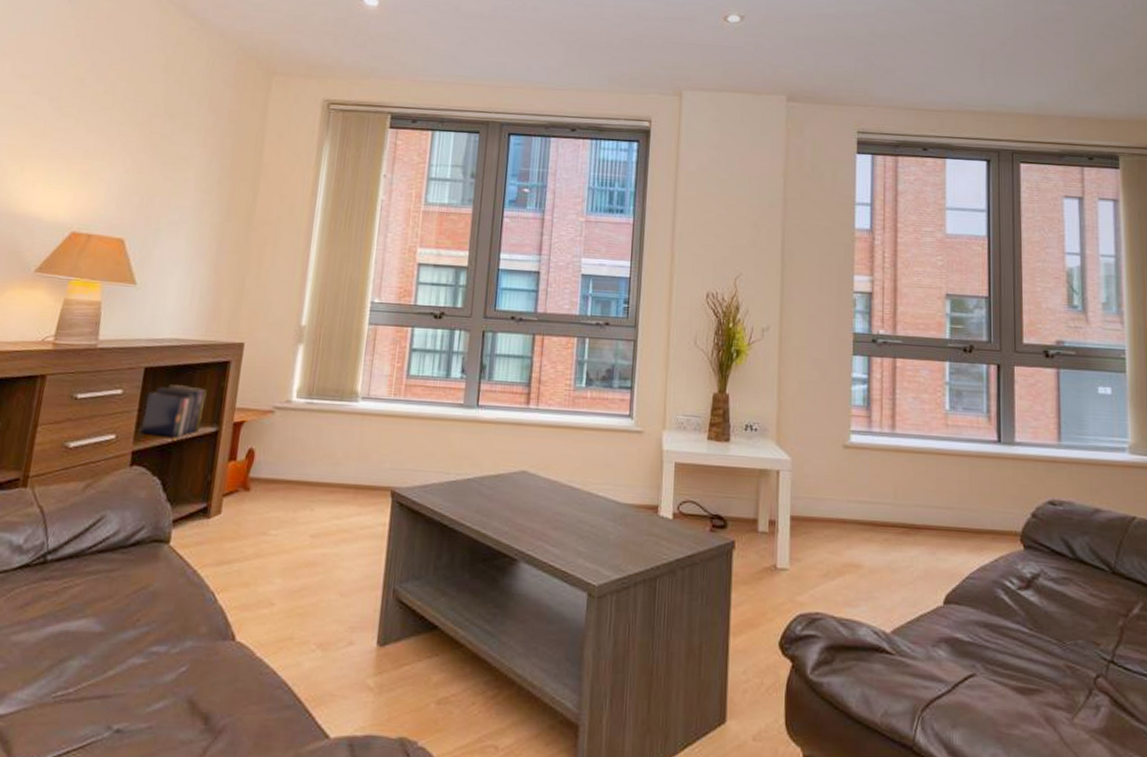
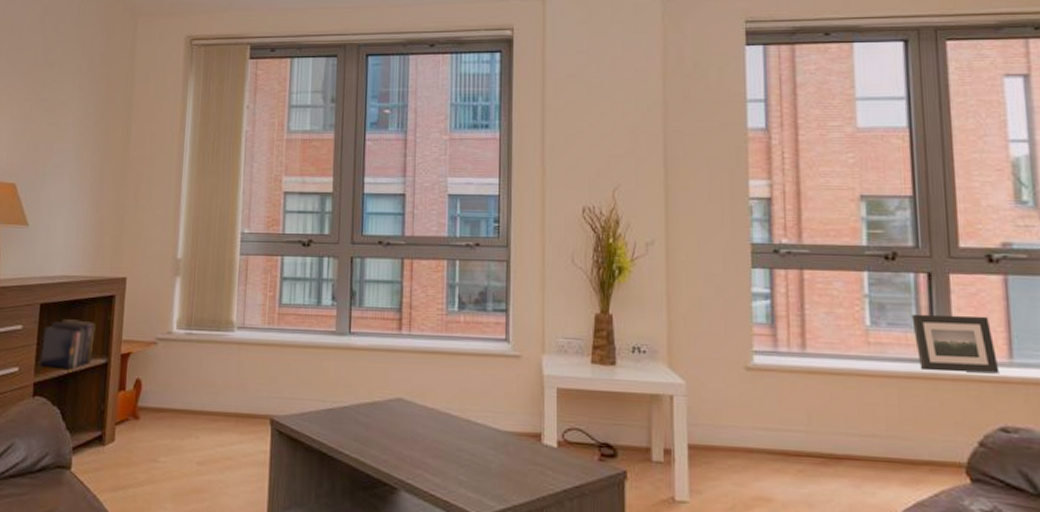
picture frame: none [983,400,1050,454] -> present [912,313,1000,374]

